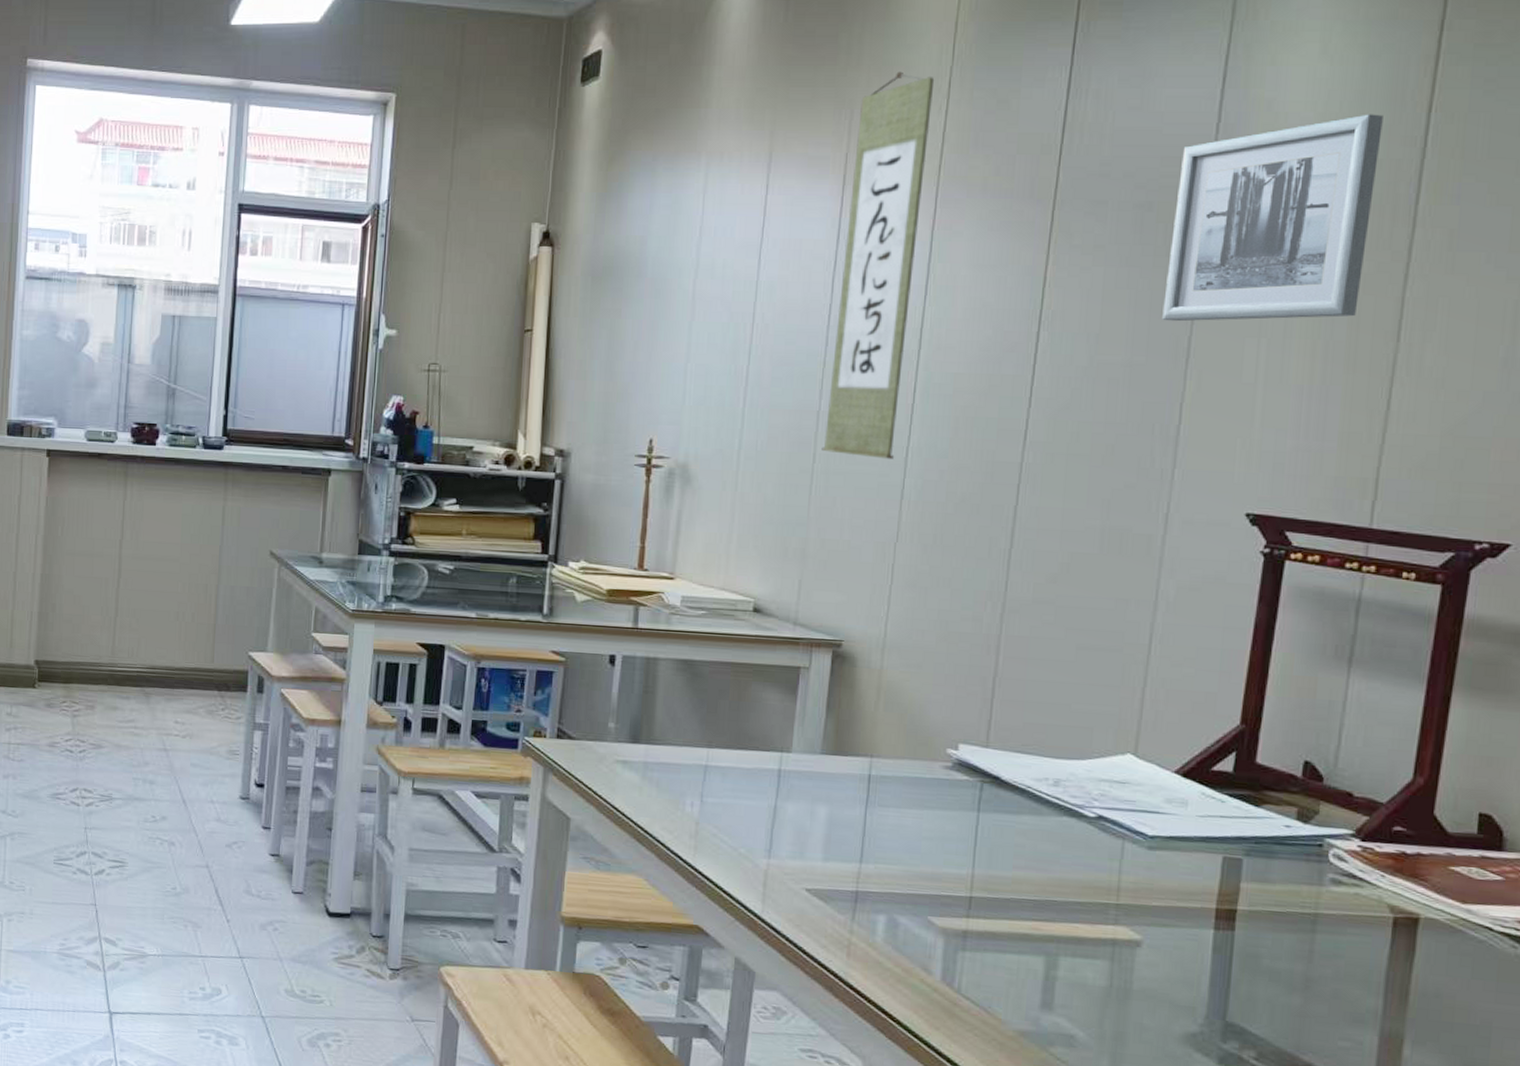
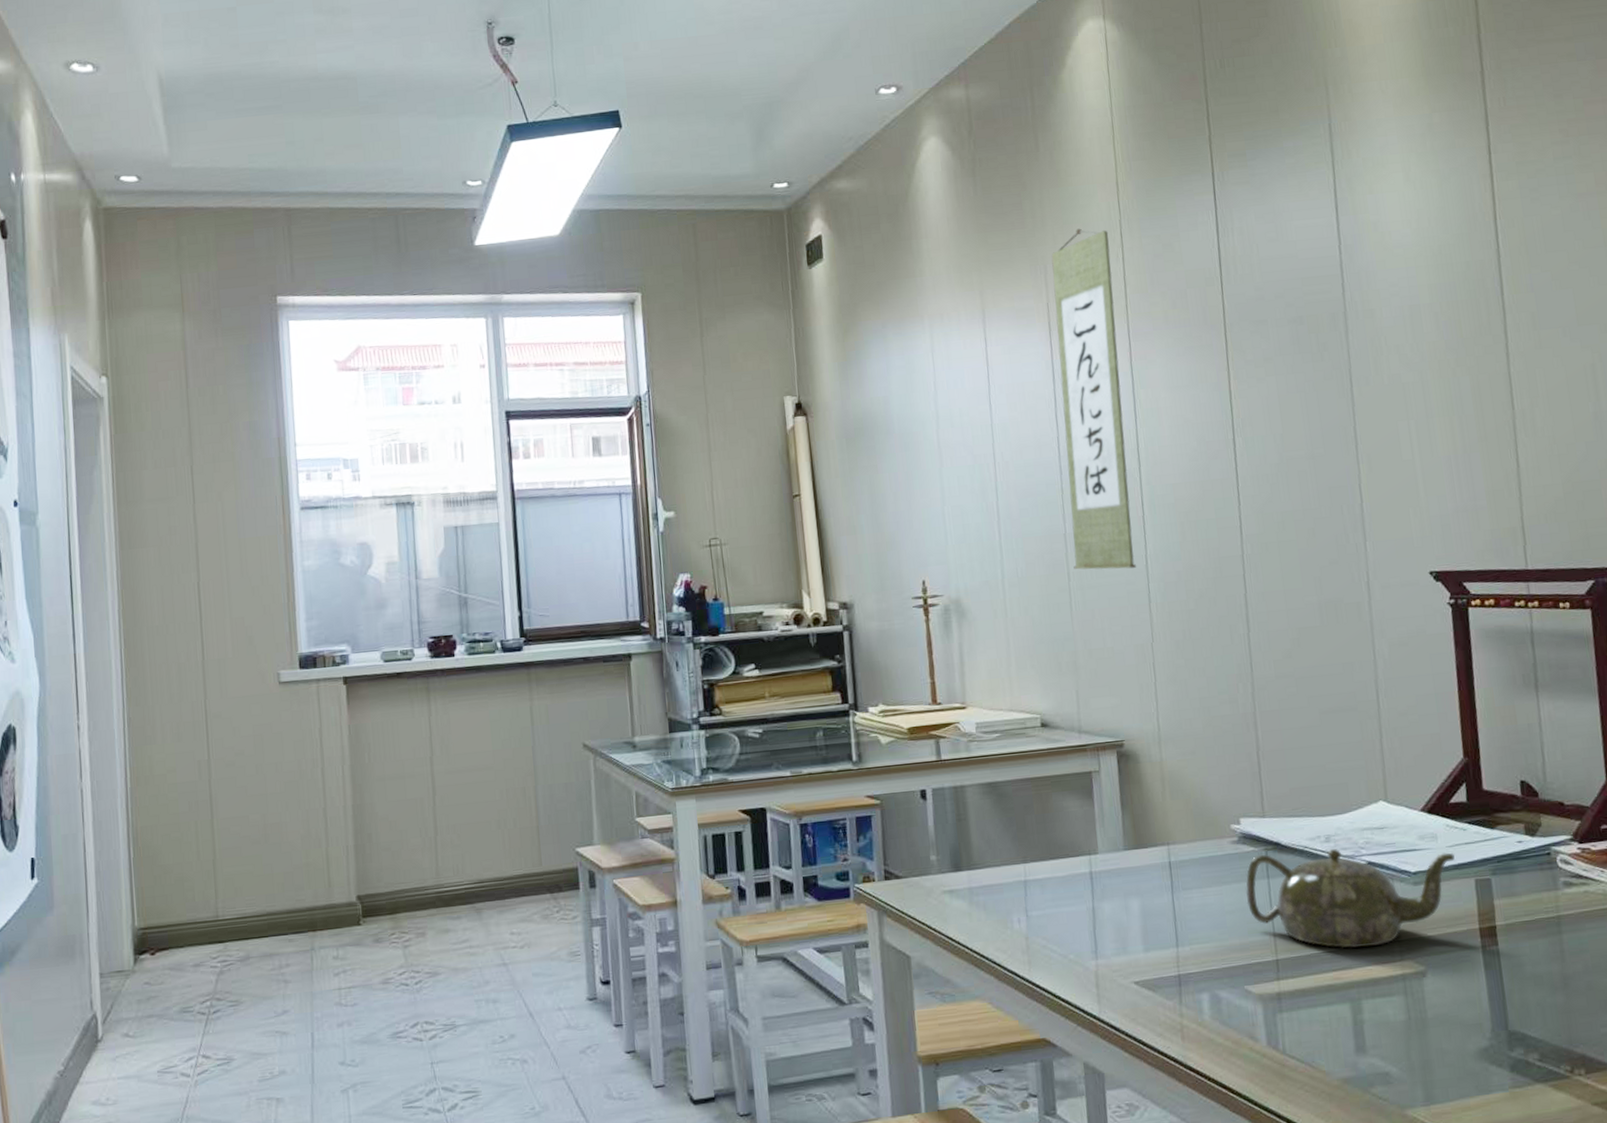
teapot: none [948,785,1204,904] -> present [1245,848,1455,949]
wall art: present [1162,114,1383,322] -> none [1317,225,1477,416]

